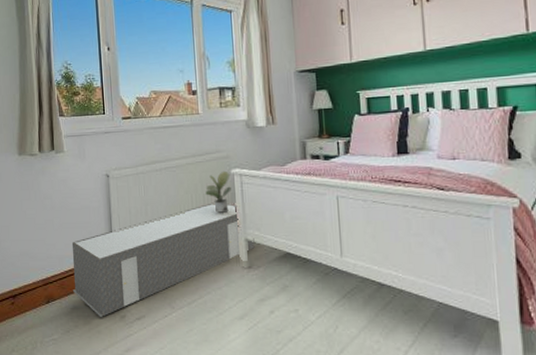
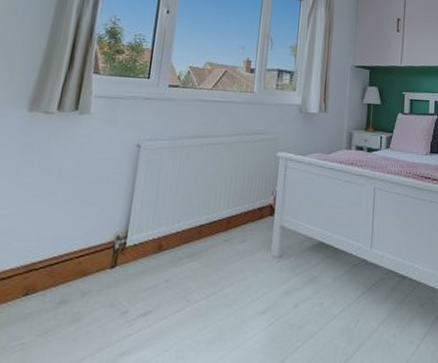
architectural model: present [71,202,255,317] -> none [64,185,290,313]
potted plant: present [205,170,231,212] -> none [247,153,276,195]

